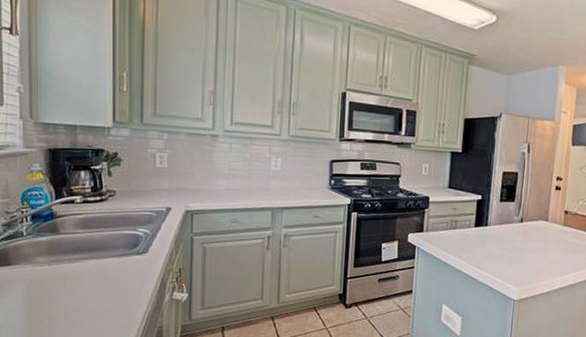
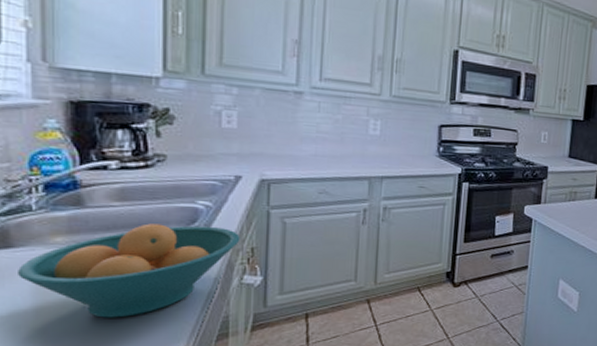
fruit bowl: none [14,247,171,324] -> present [18,223,241,318]

